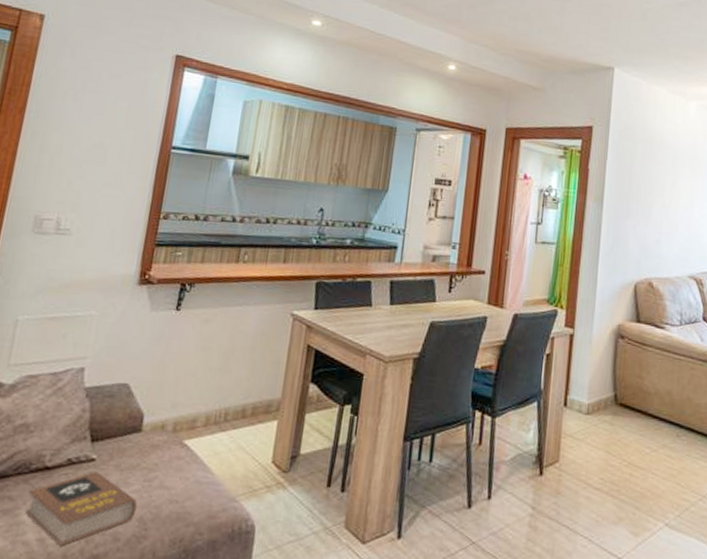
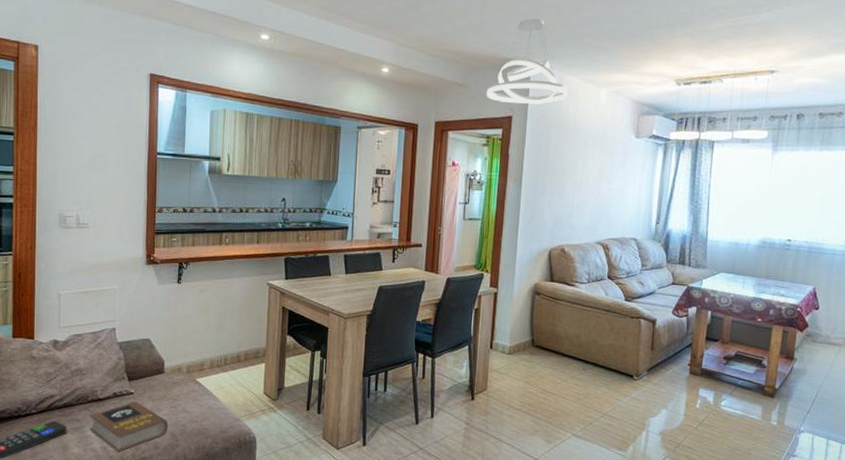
pendant light: none [564,22,654,115] -> present [486,18,568,105]

